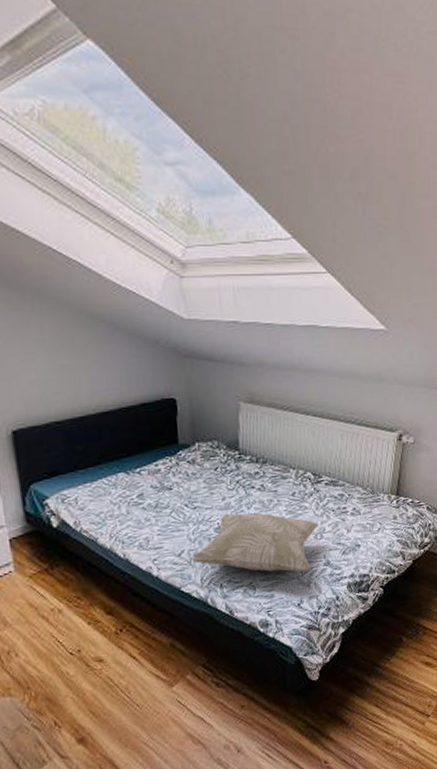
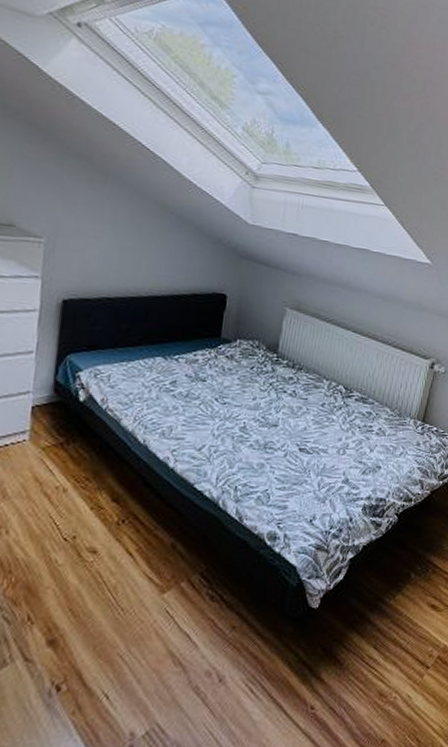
decorative pillow: present [191,512,320,573] -> none [211,415,344,487]

